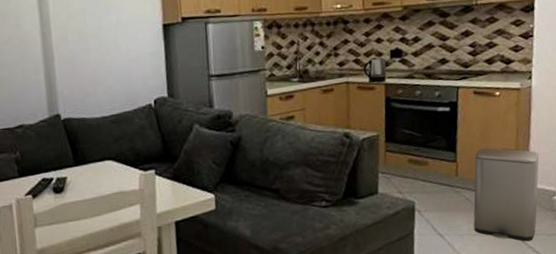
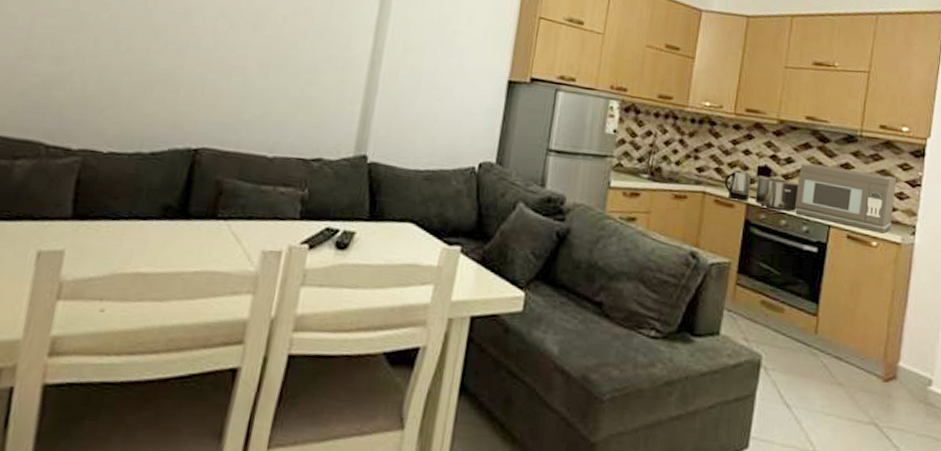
toaster: none [391,56,428,84] -> present [755,176,799,211]
microwave: none [426,34,512,84] -> present [795,163,897,234]
pedal bin: present [473,147,540,242] -> none [829,305,916,438]

